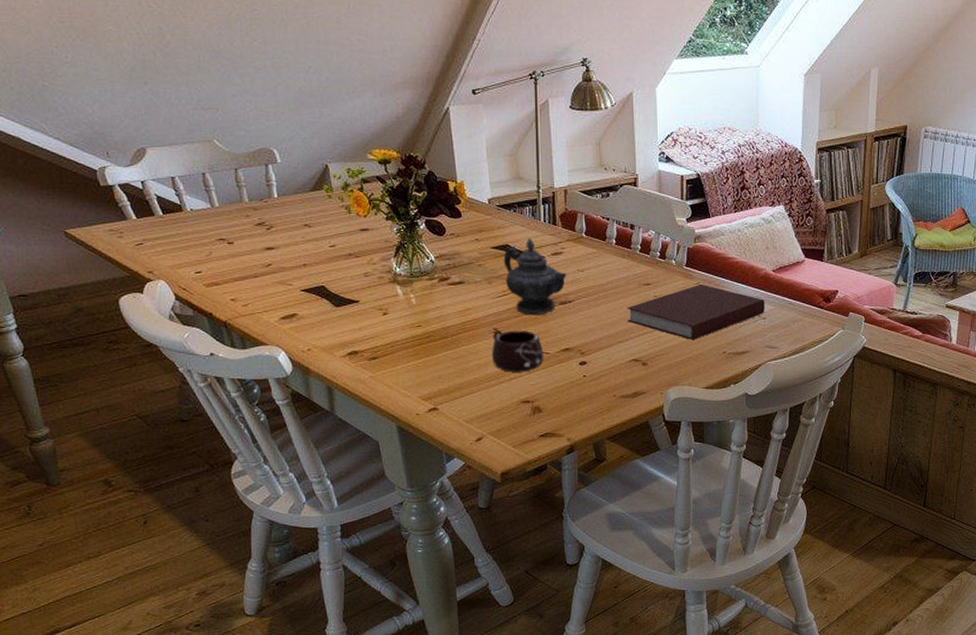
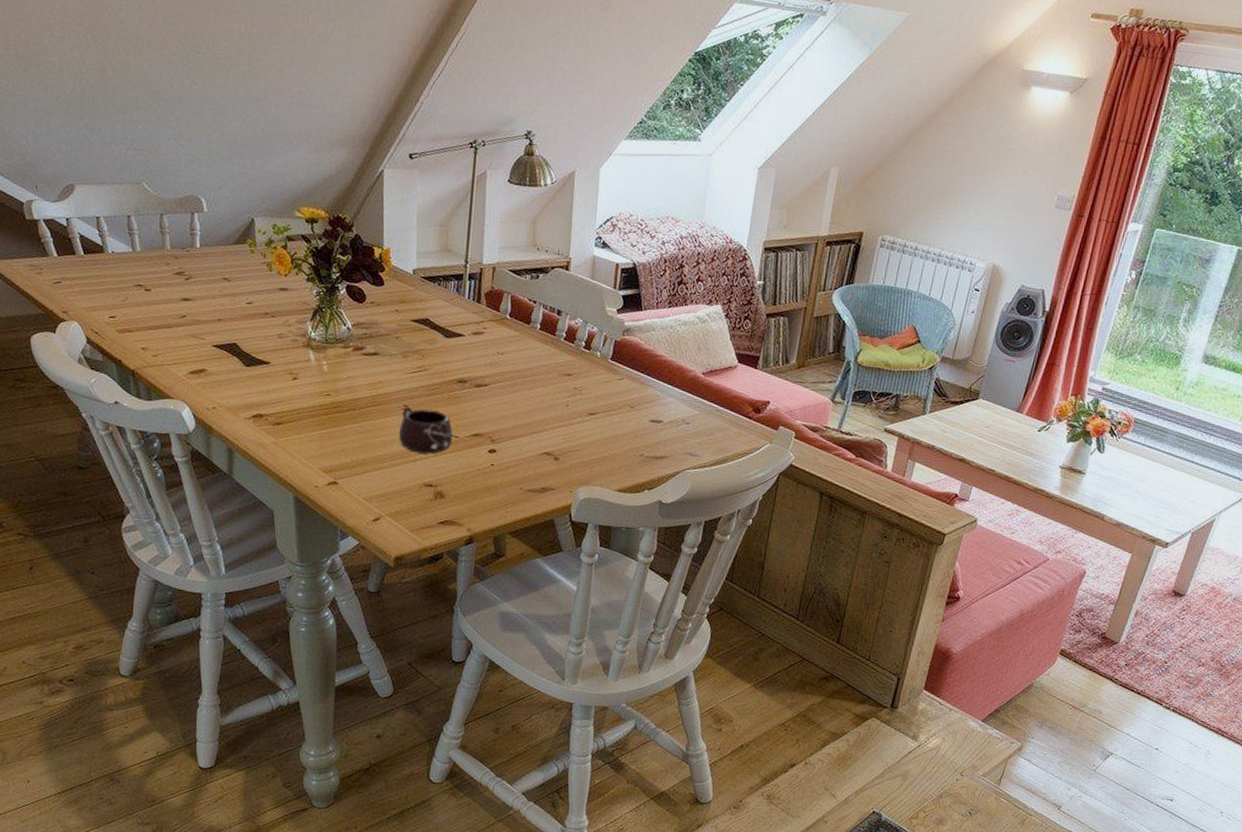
teapot: present [503,238,567,315] -> none [421,314,486,396]
notebook: present [627,283,765,340] -> none [543,379,690,438]

